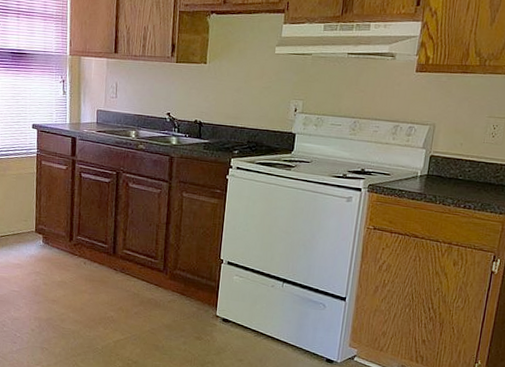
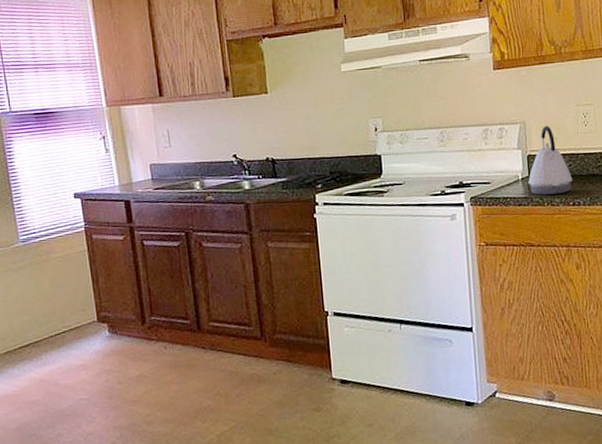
kettle: none [425,131,469,196] -> present [528,126,572,196]

